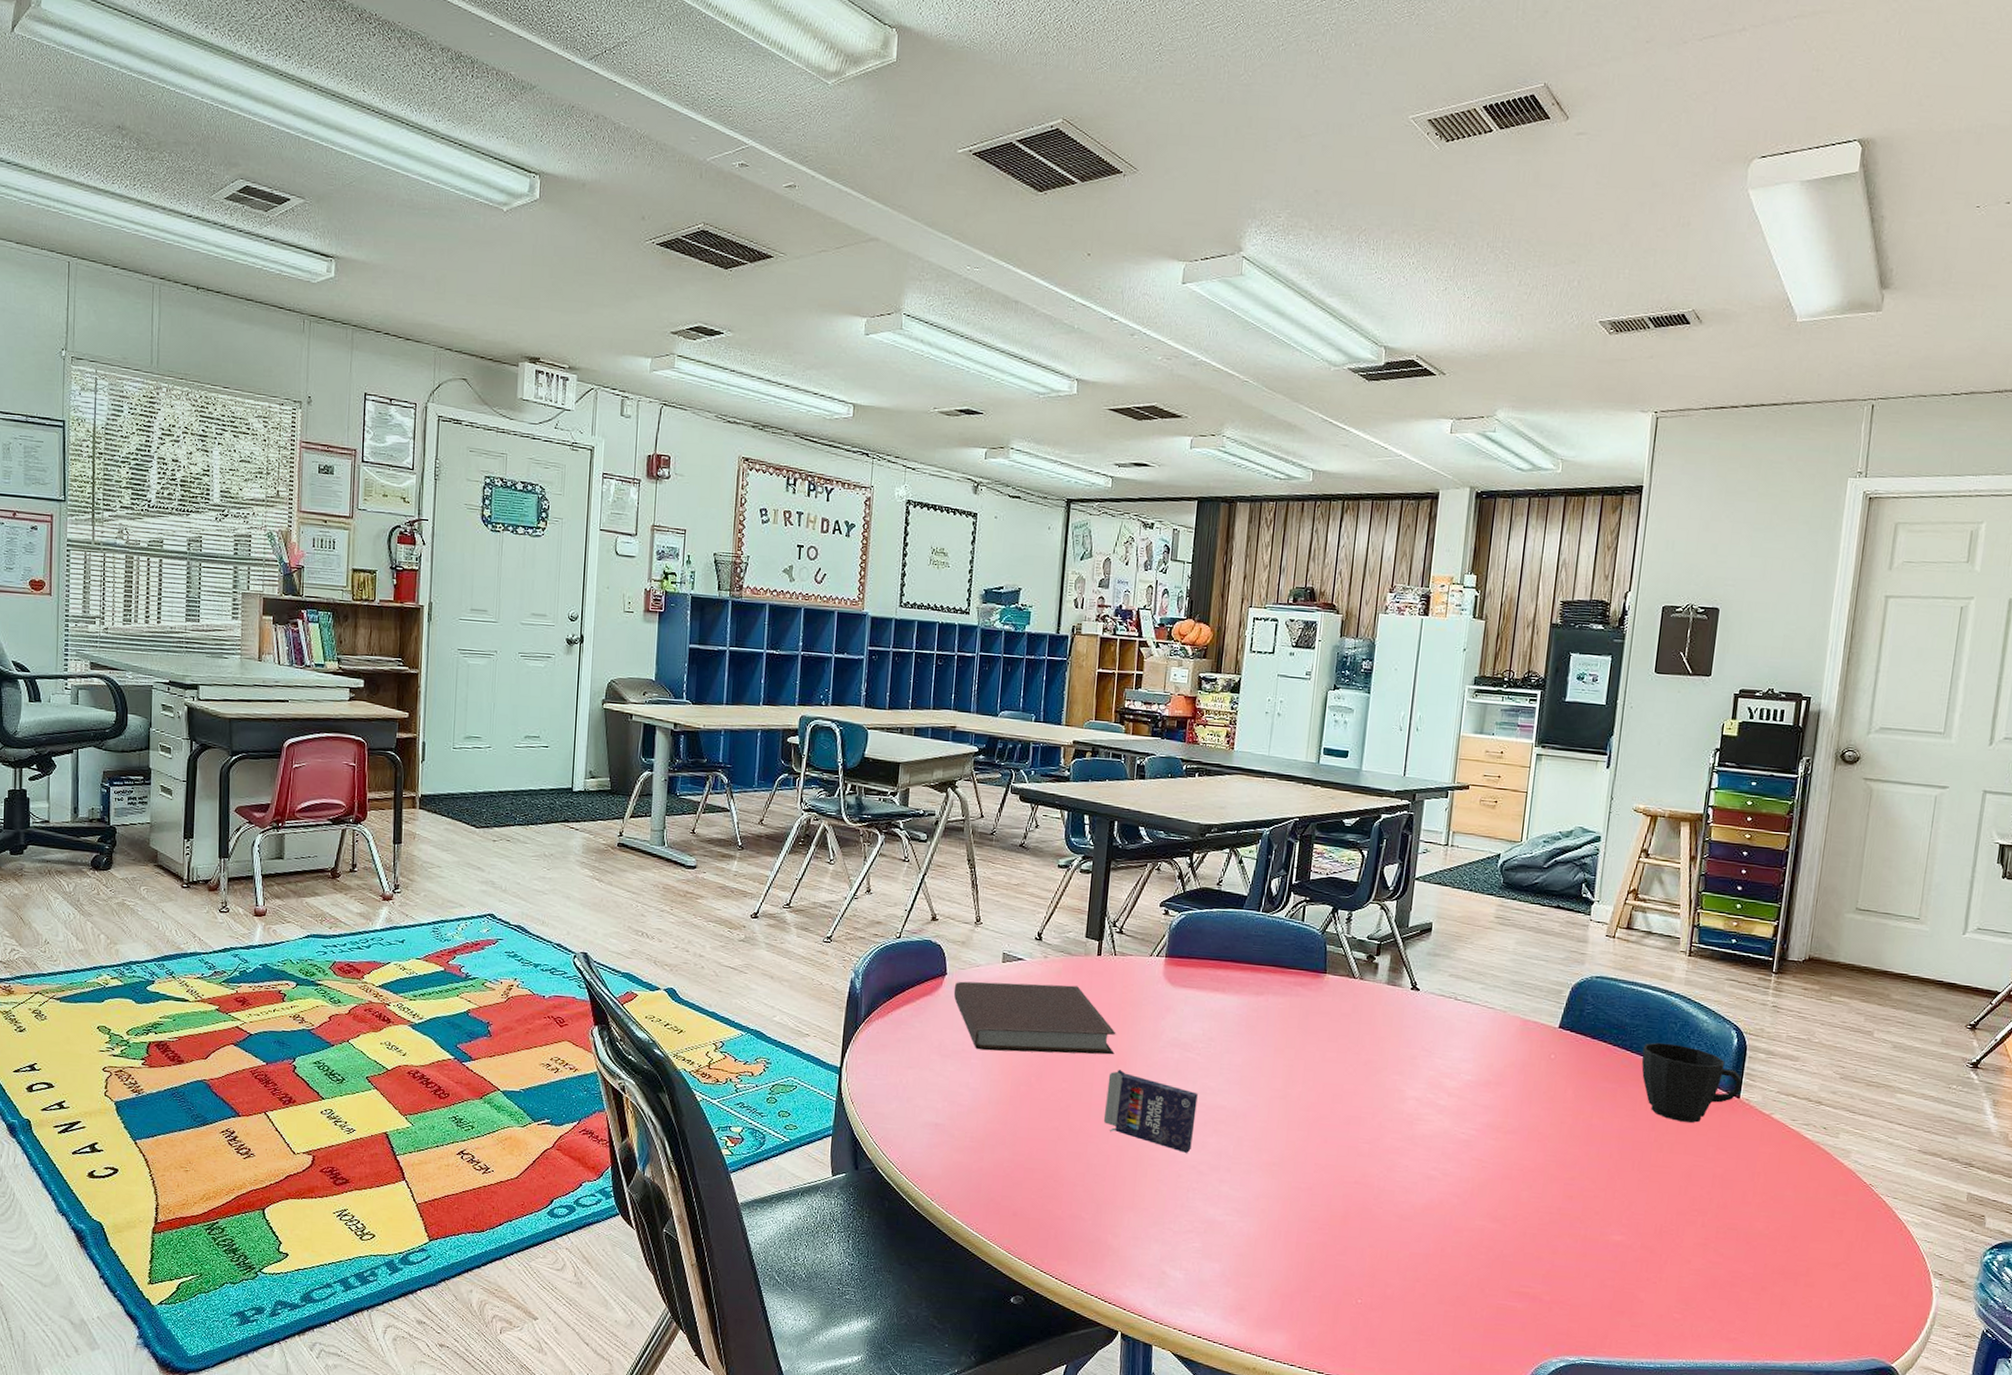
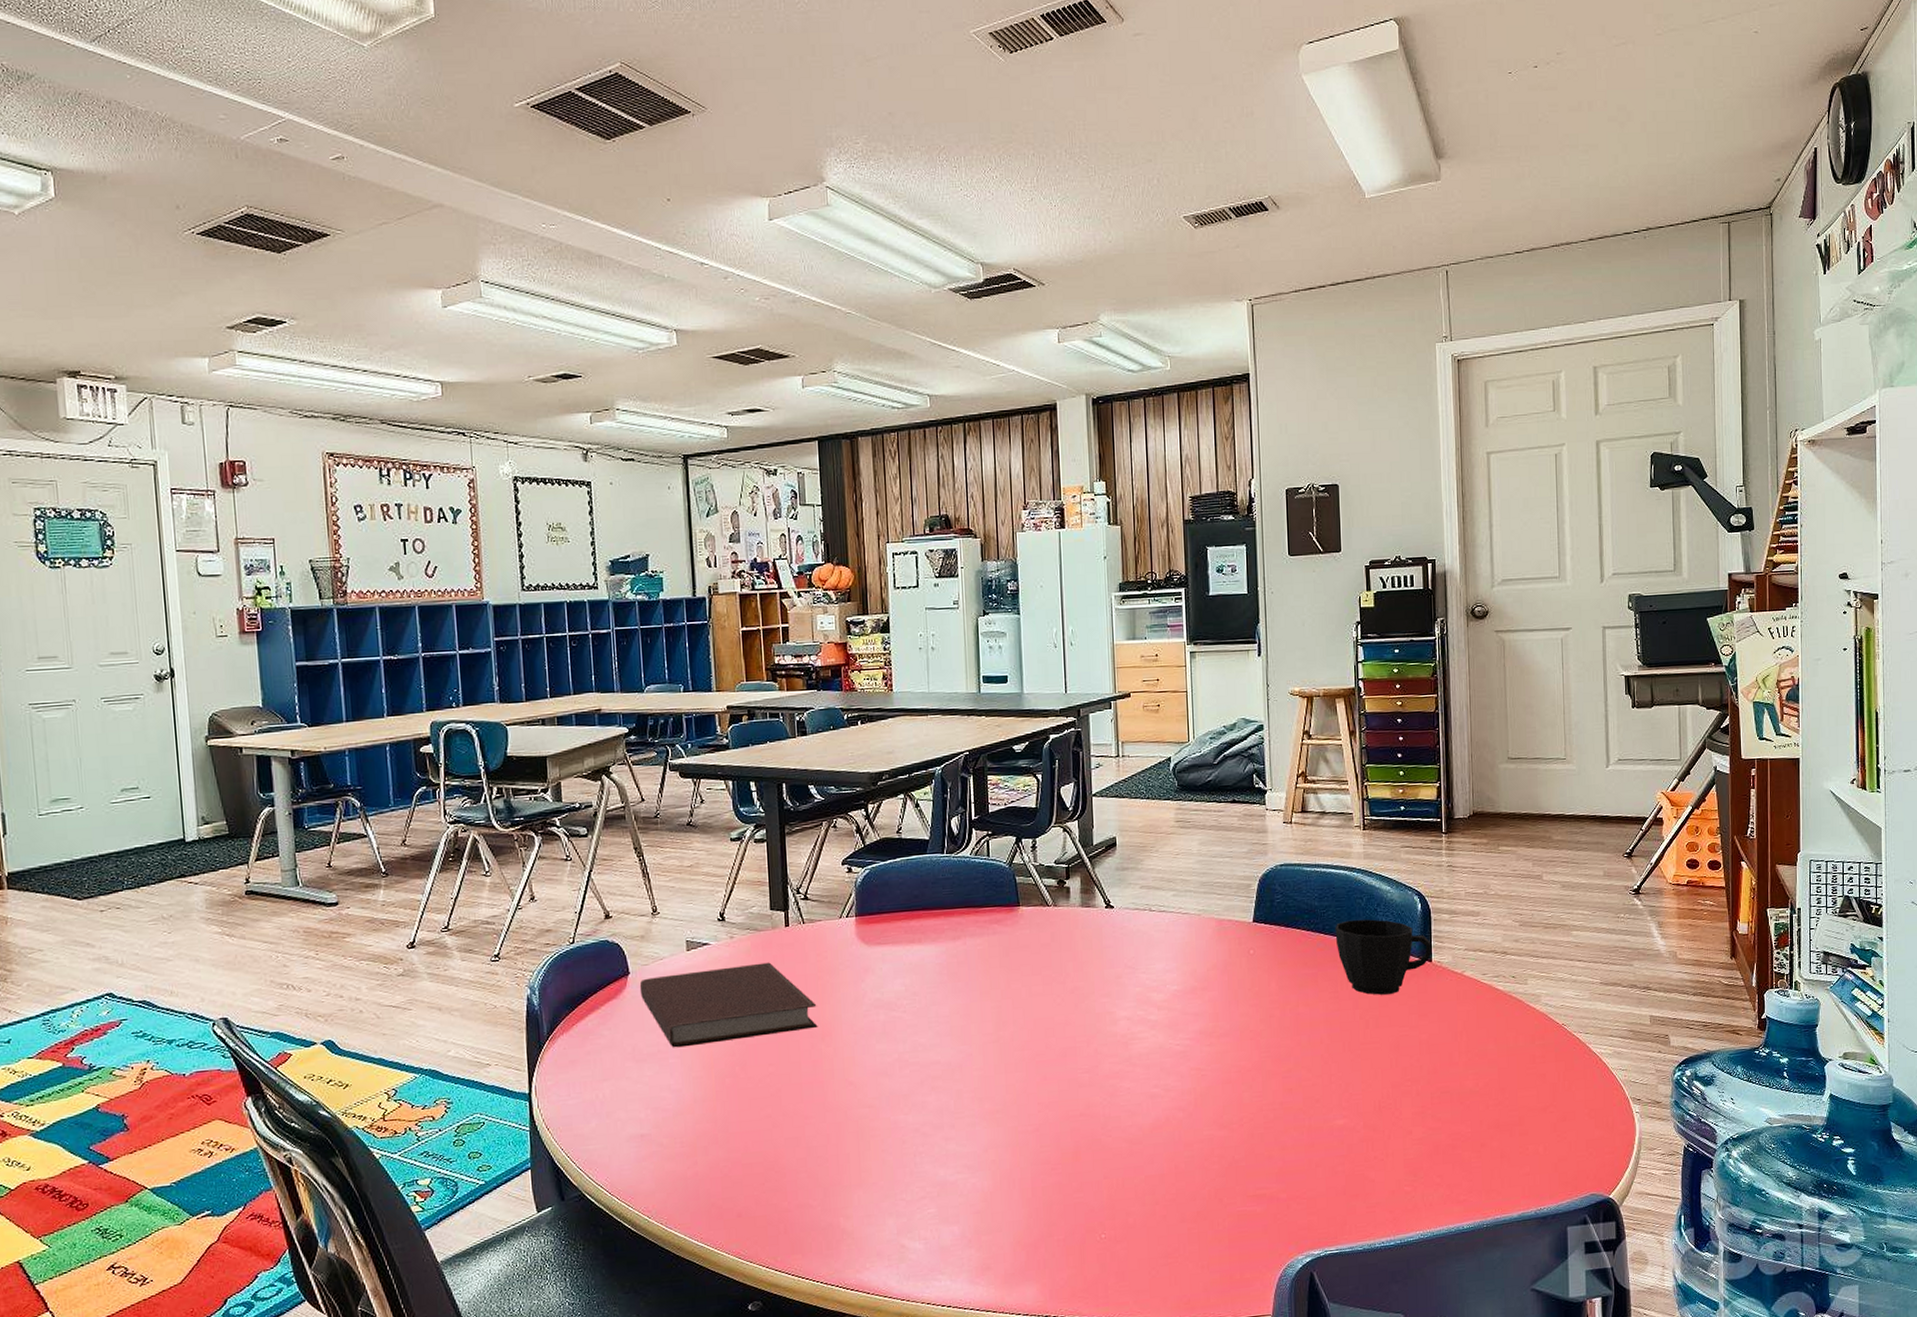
crayon box: present [1103,1070,1198,1153] -> none [815,1042,912,1117]

